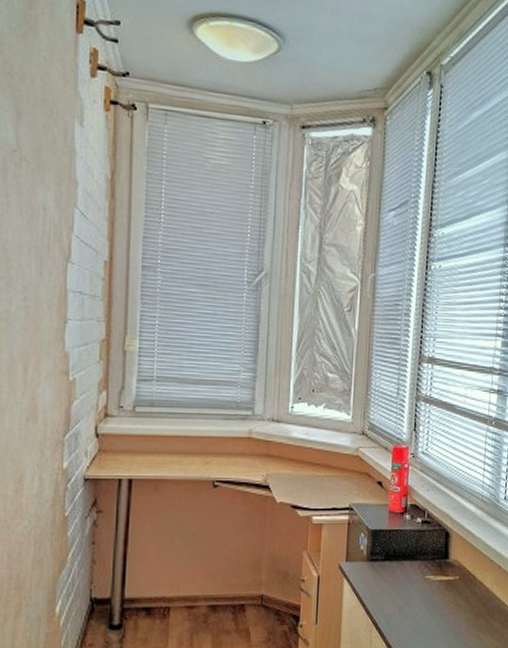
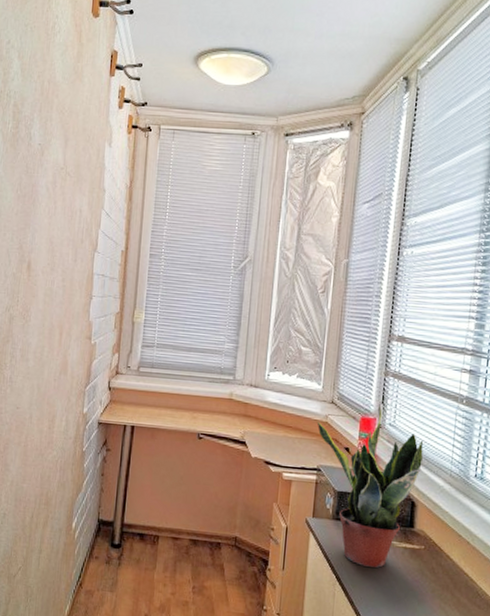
potted plant: none [347,433,456,606] -> present [317,405,424,568]

